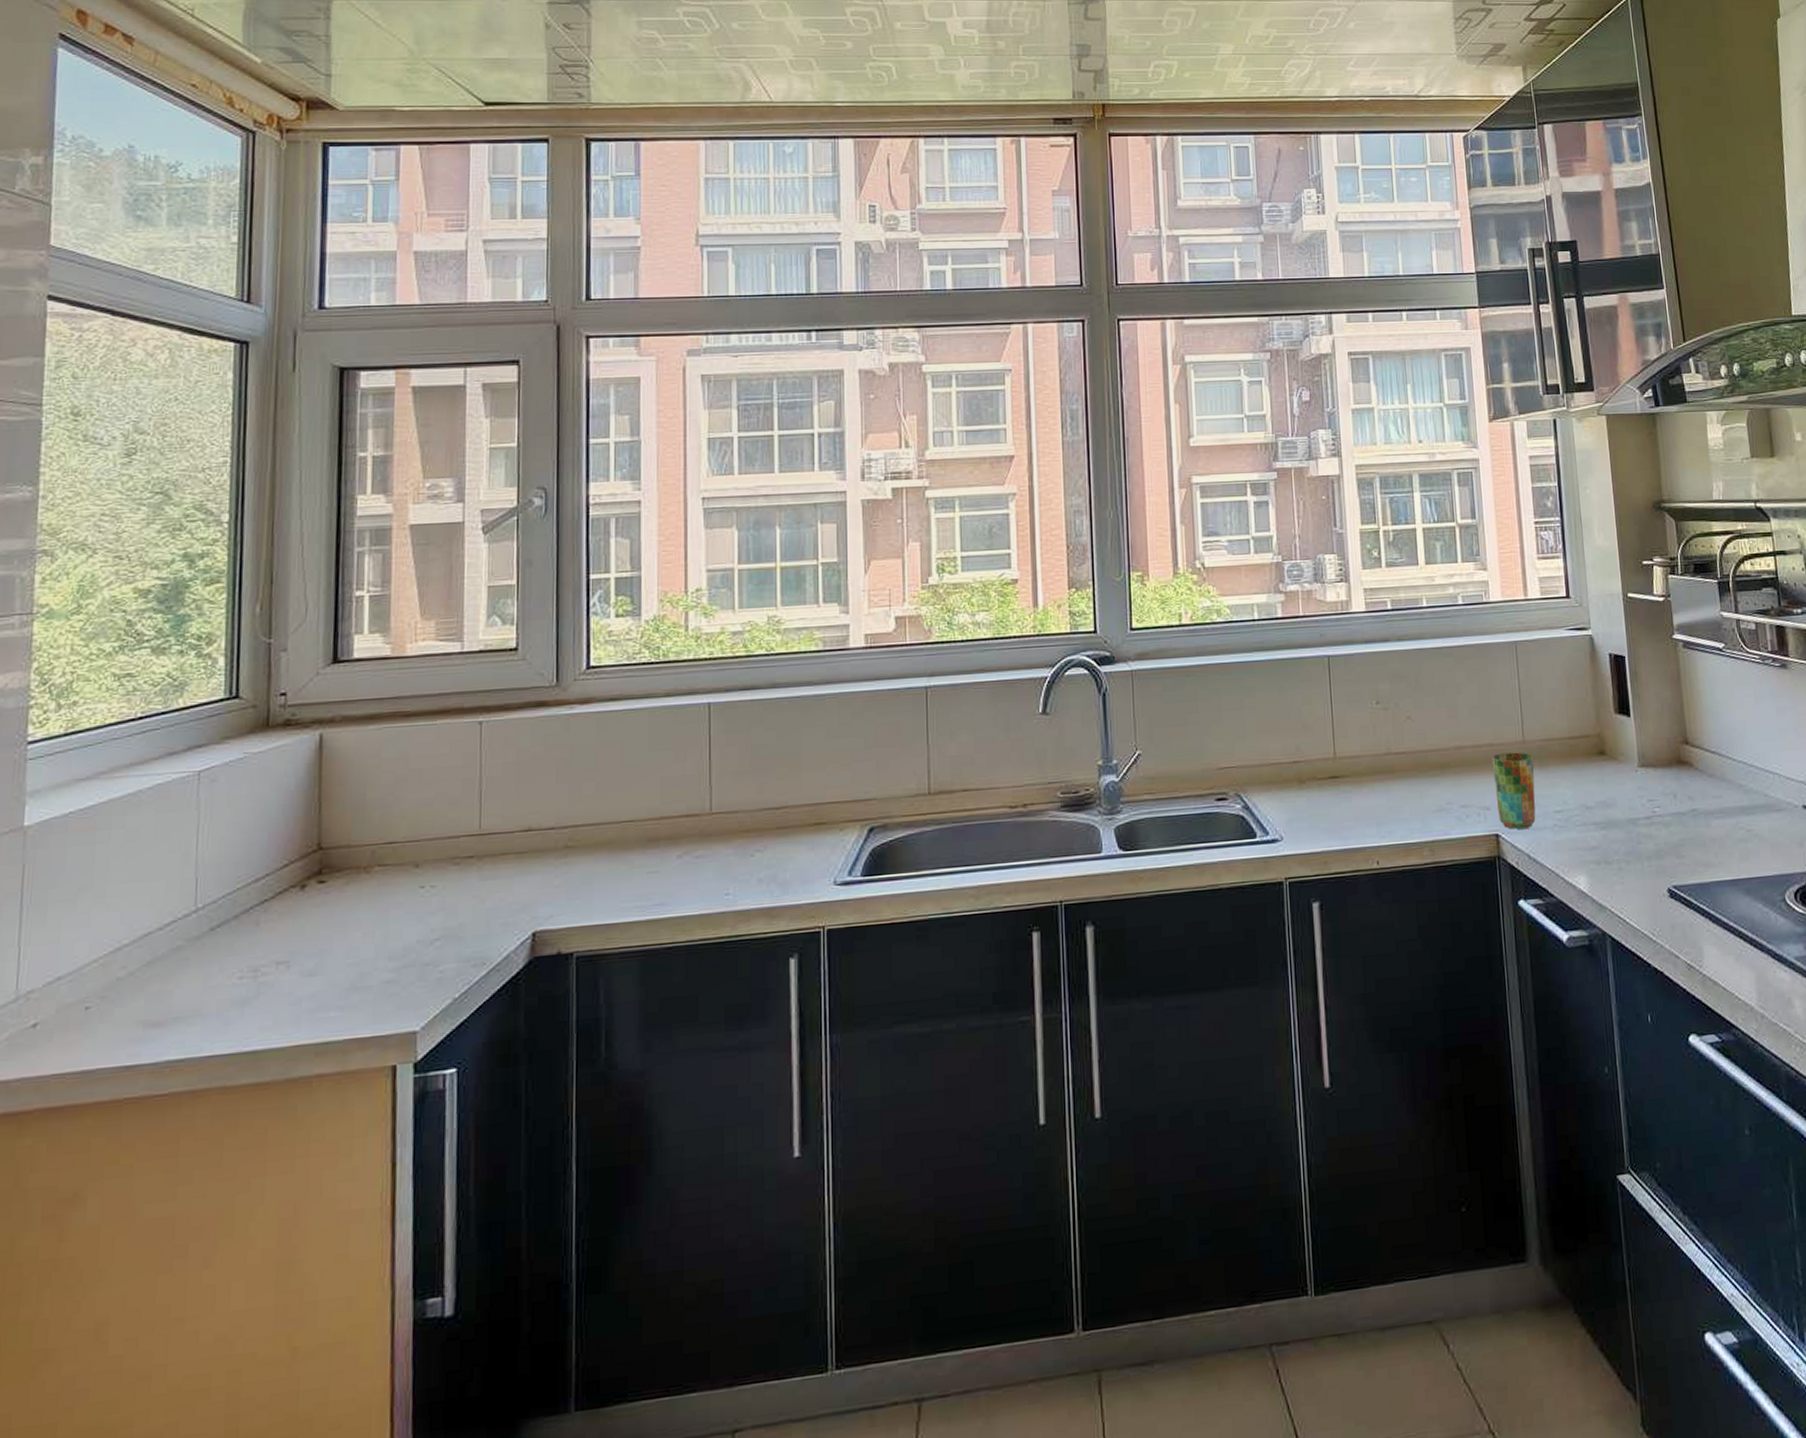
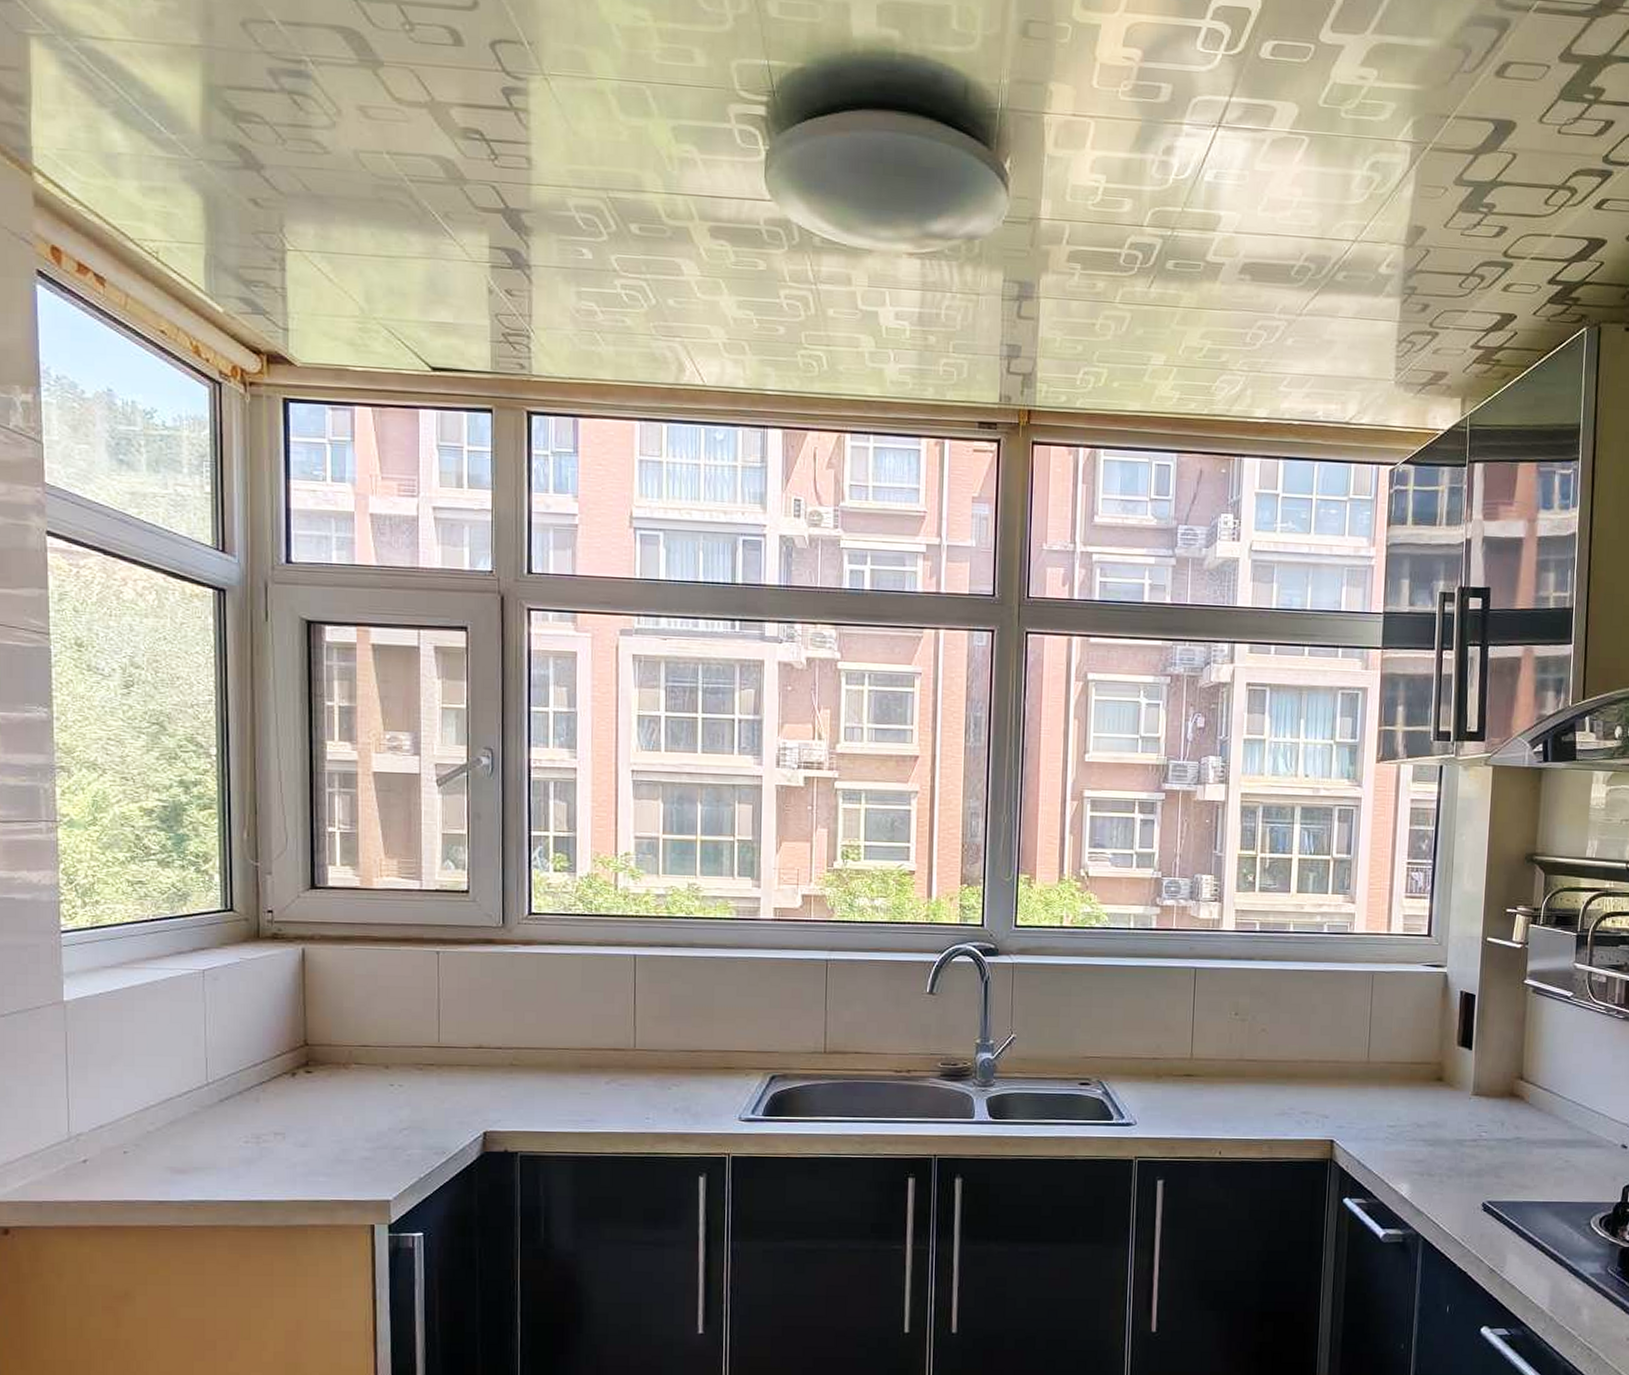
cup: present [1491,752,1536,829] -> none [1335,1070,1375,1138]

